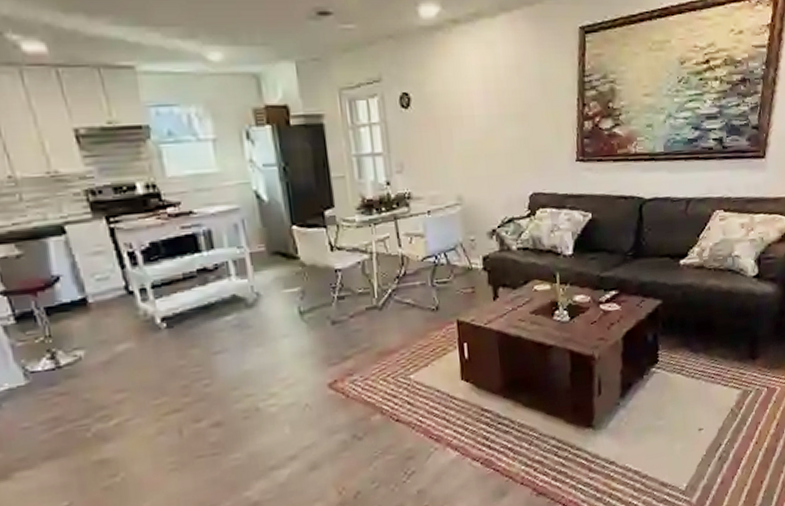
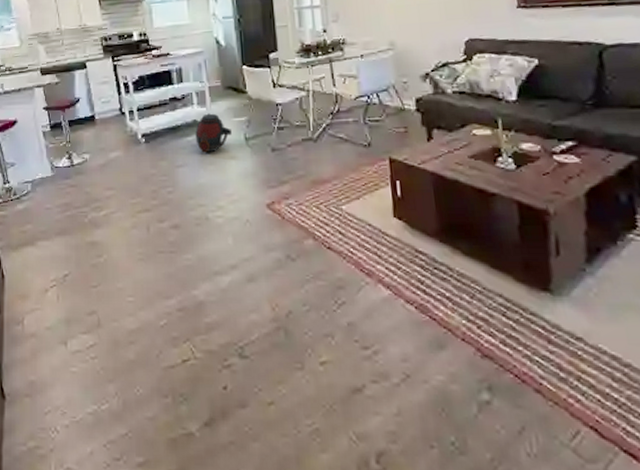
helmet: none [235,285,282,334] -> present [195,113,232,153]

